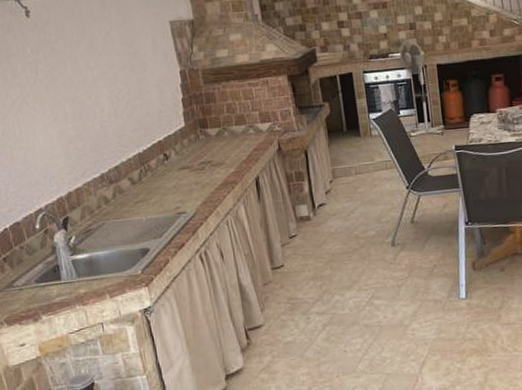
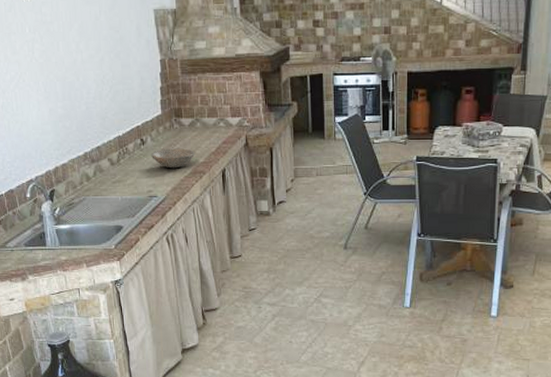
bowl: none [176,159,225,182] -> present [151,148,196,169]

